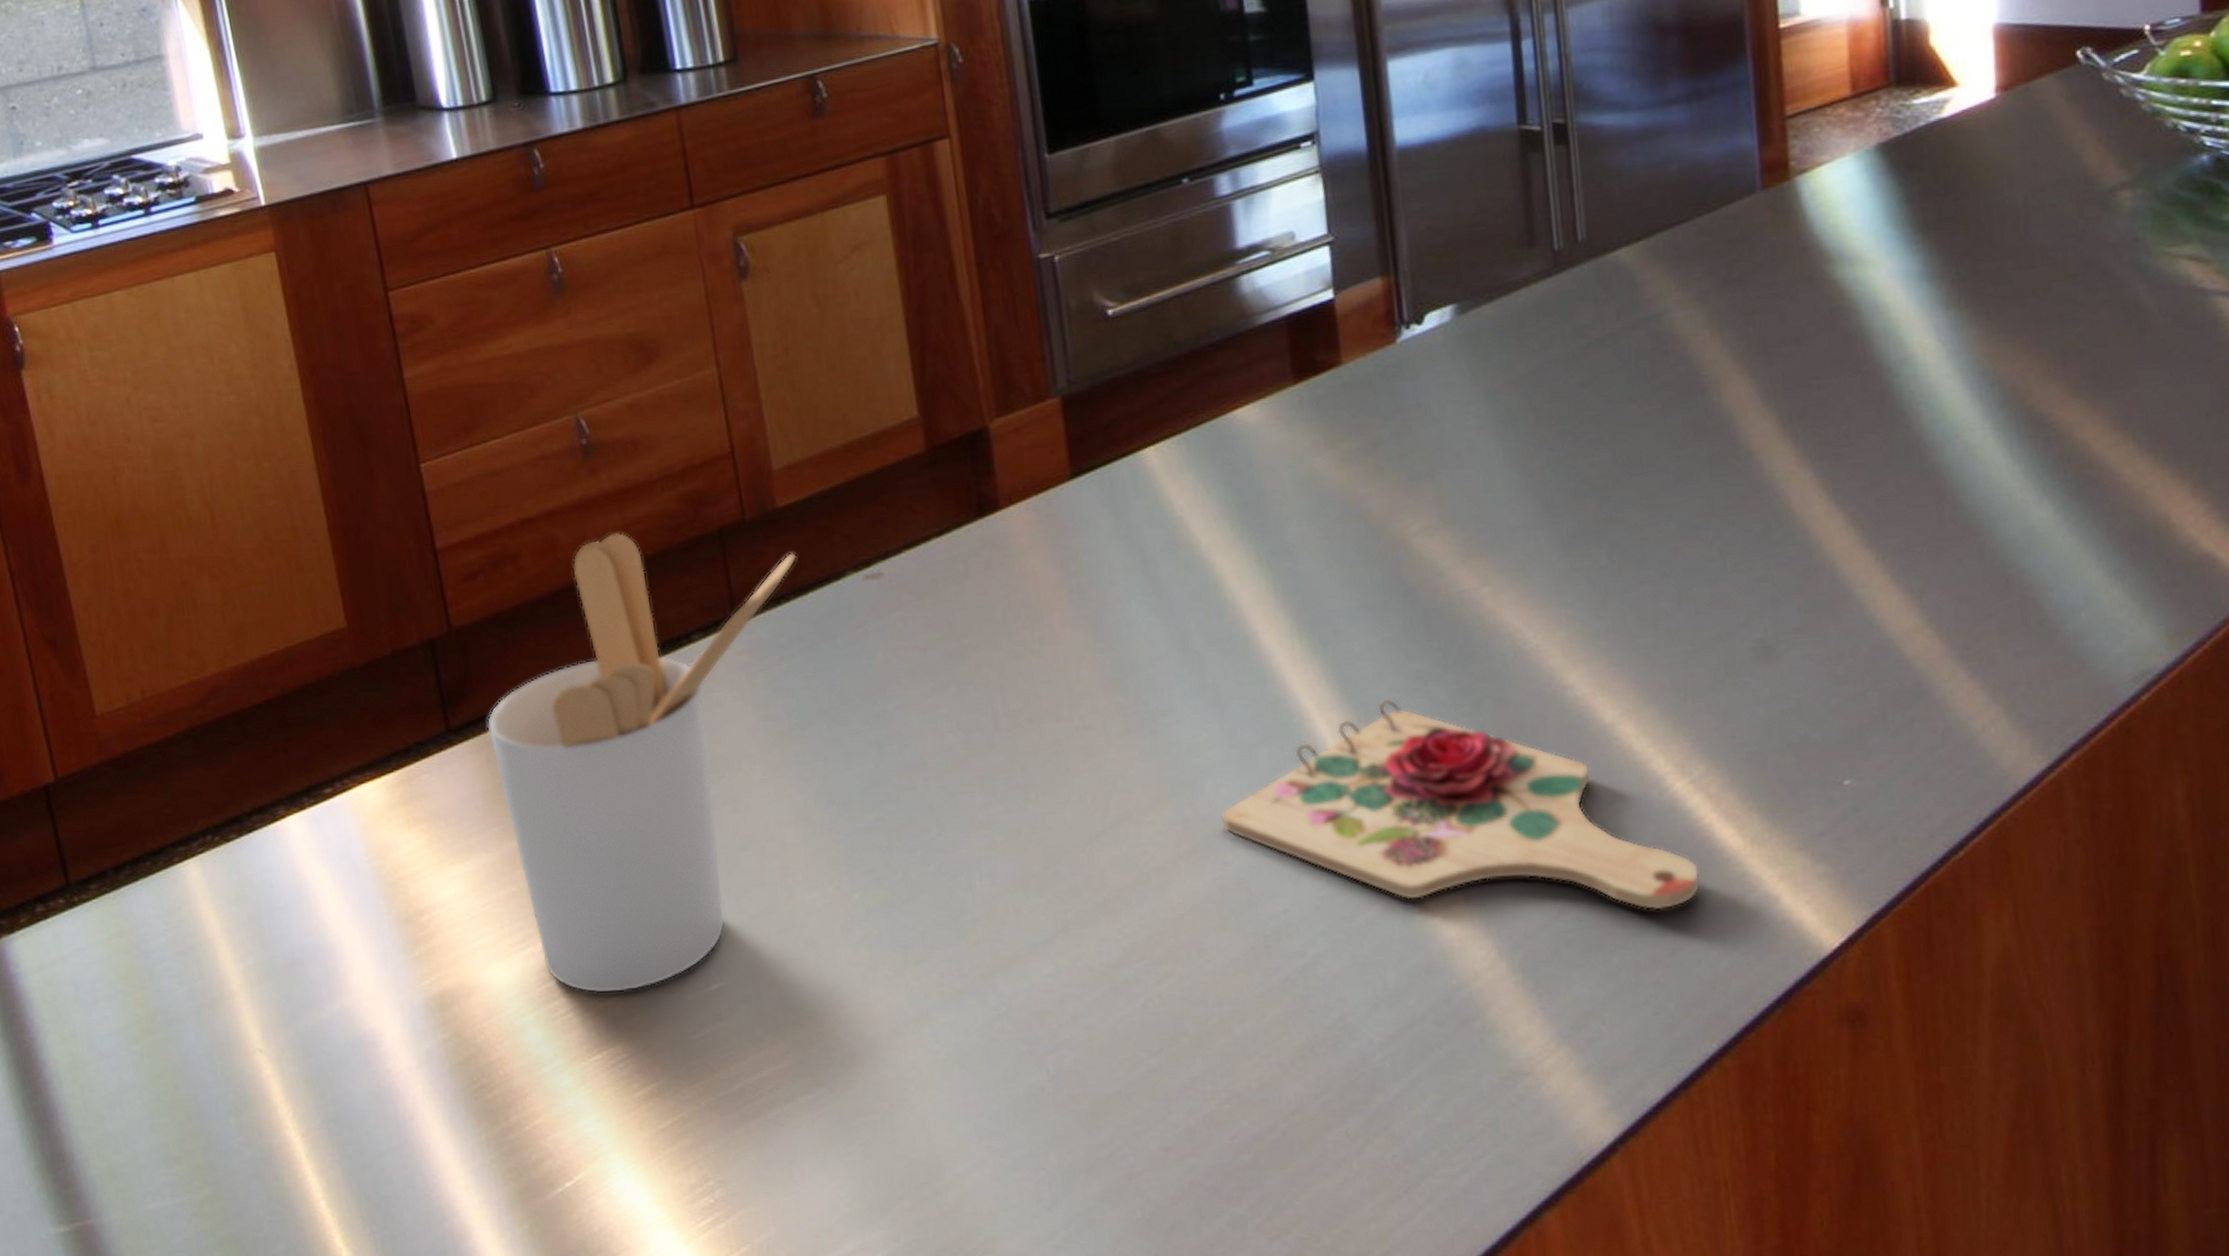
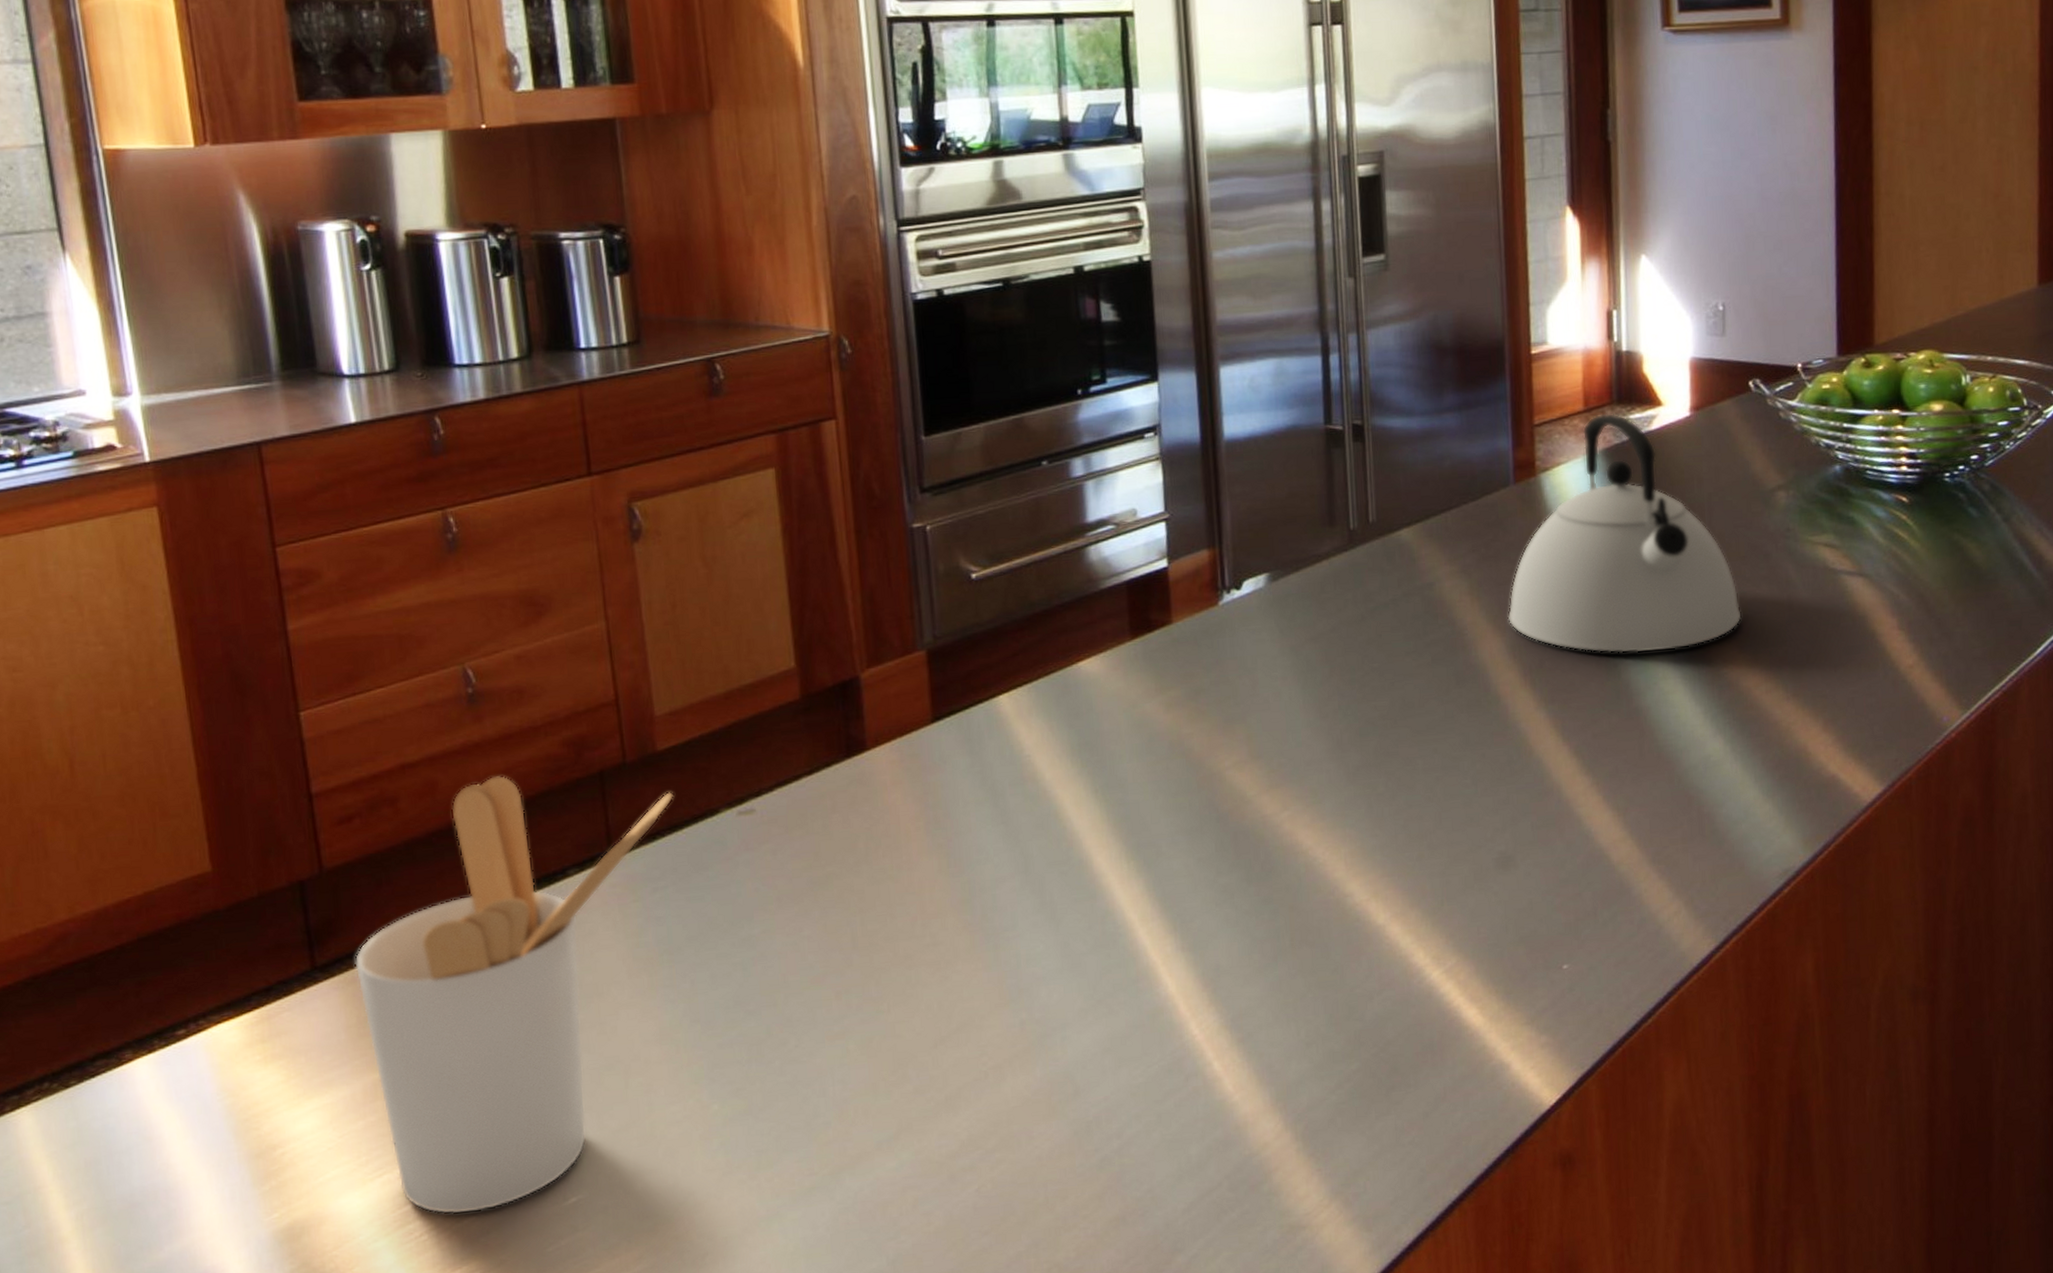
cutting board: present [1220,698,1701,911] -> none [1052,909,1450,1084]
kettle: none [1758,98,2074,398] -> present [1507,413,1742,654]

